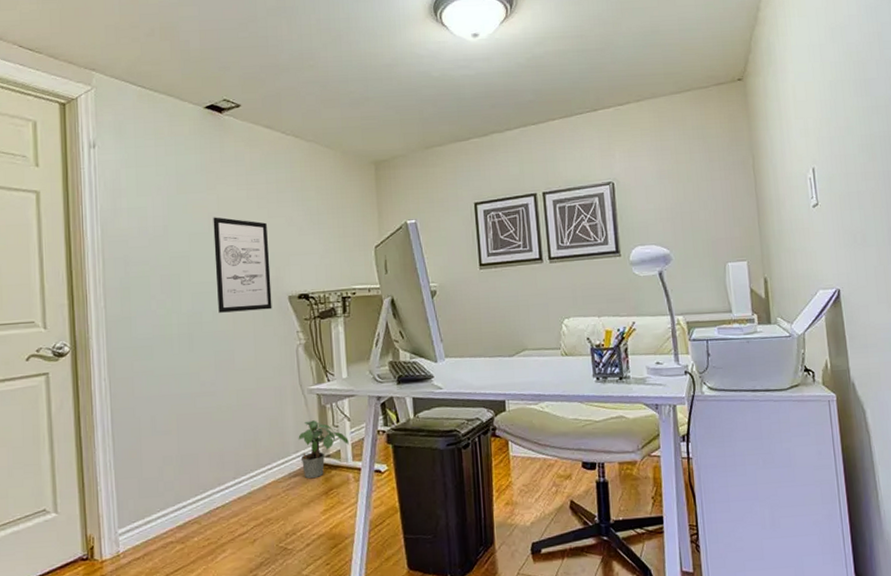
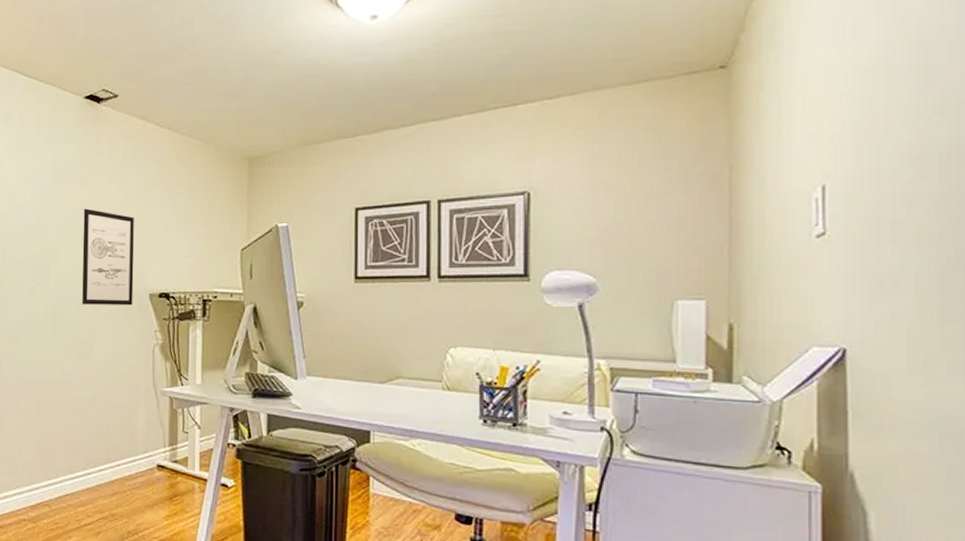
potted plant: present [298,420,349,479] -> none [147,423,197,482]

